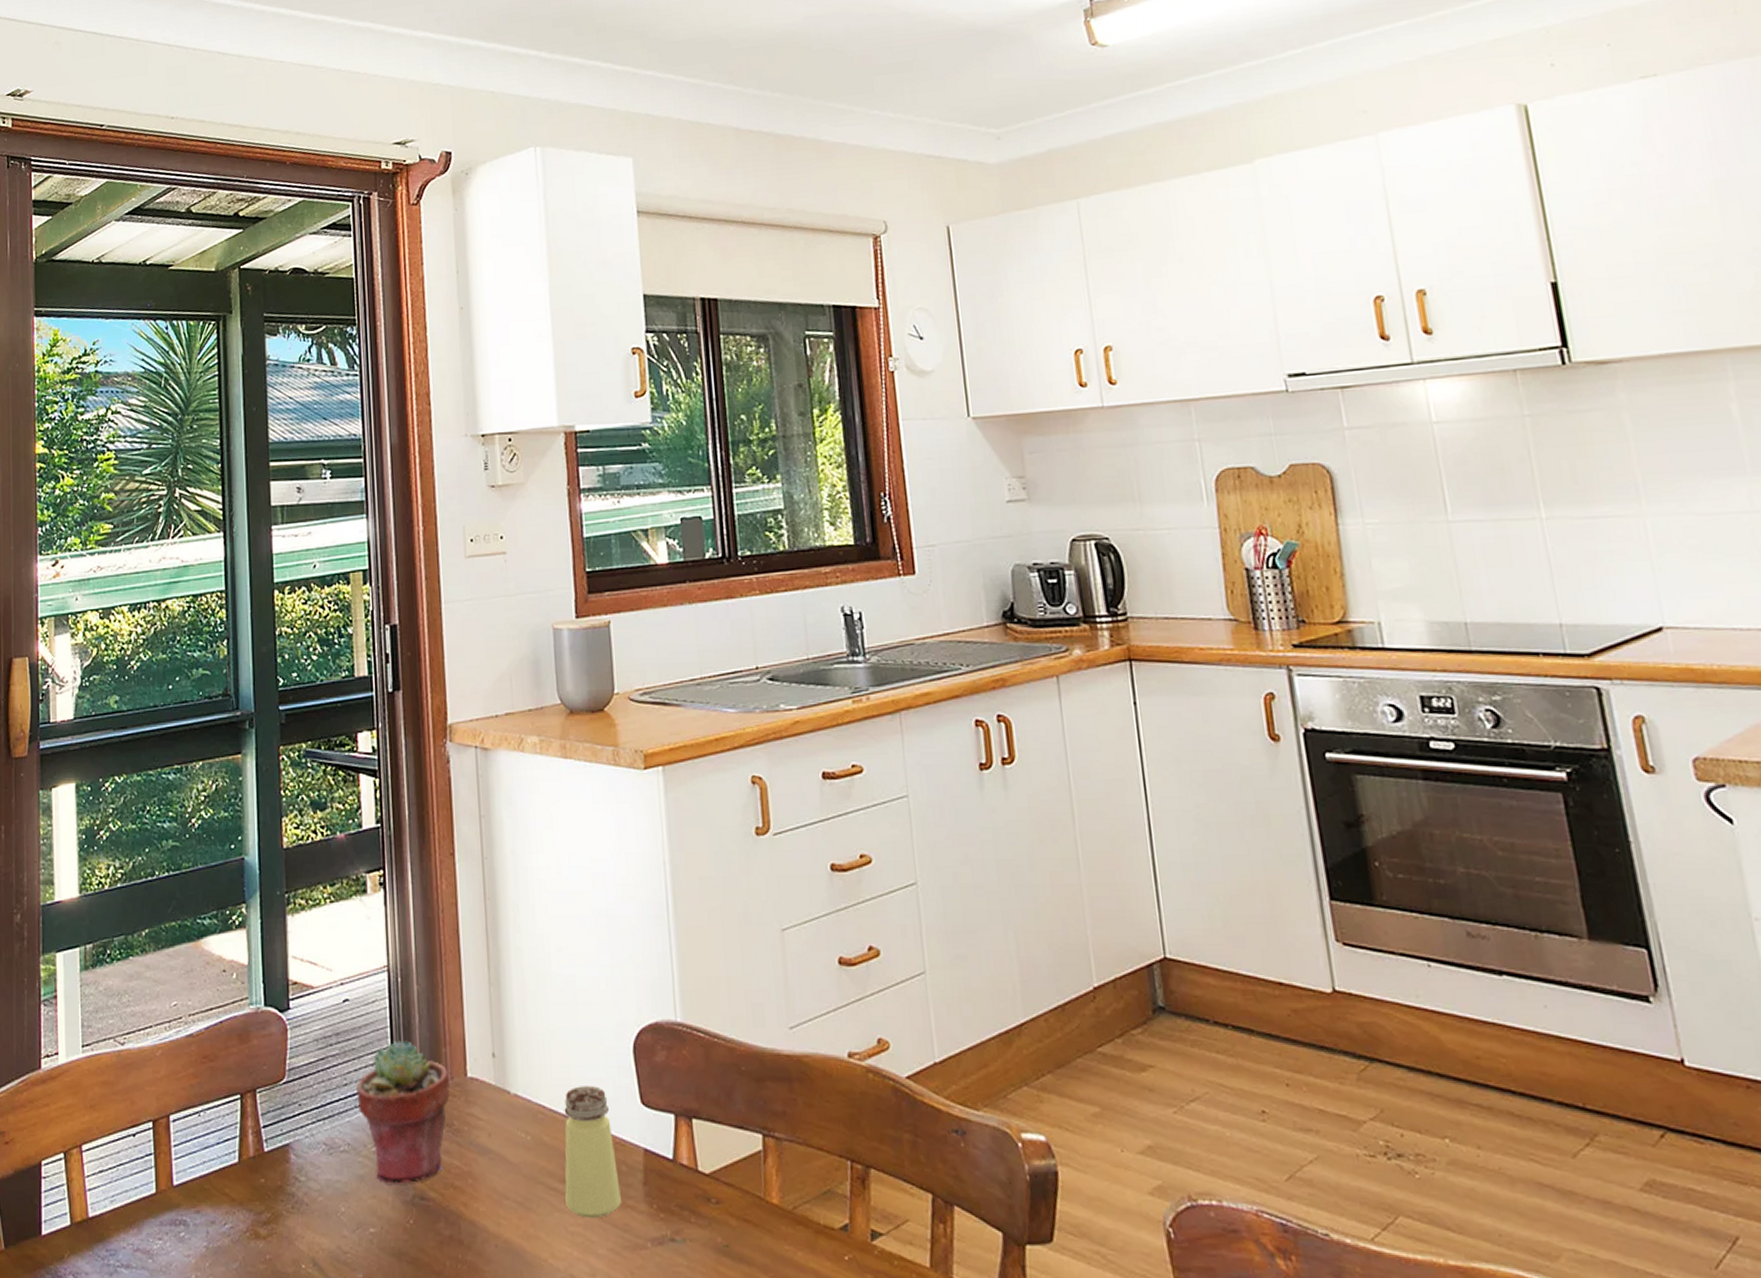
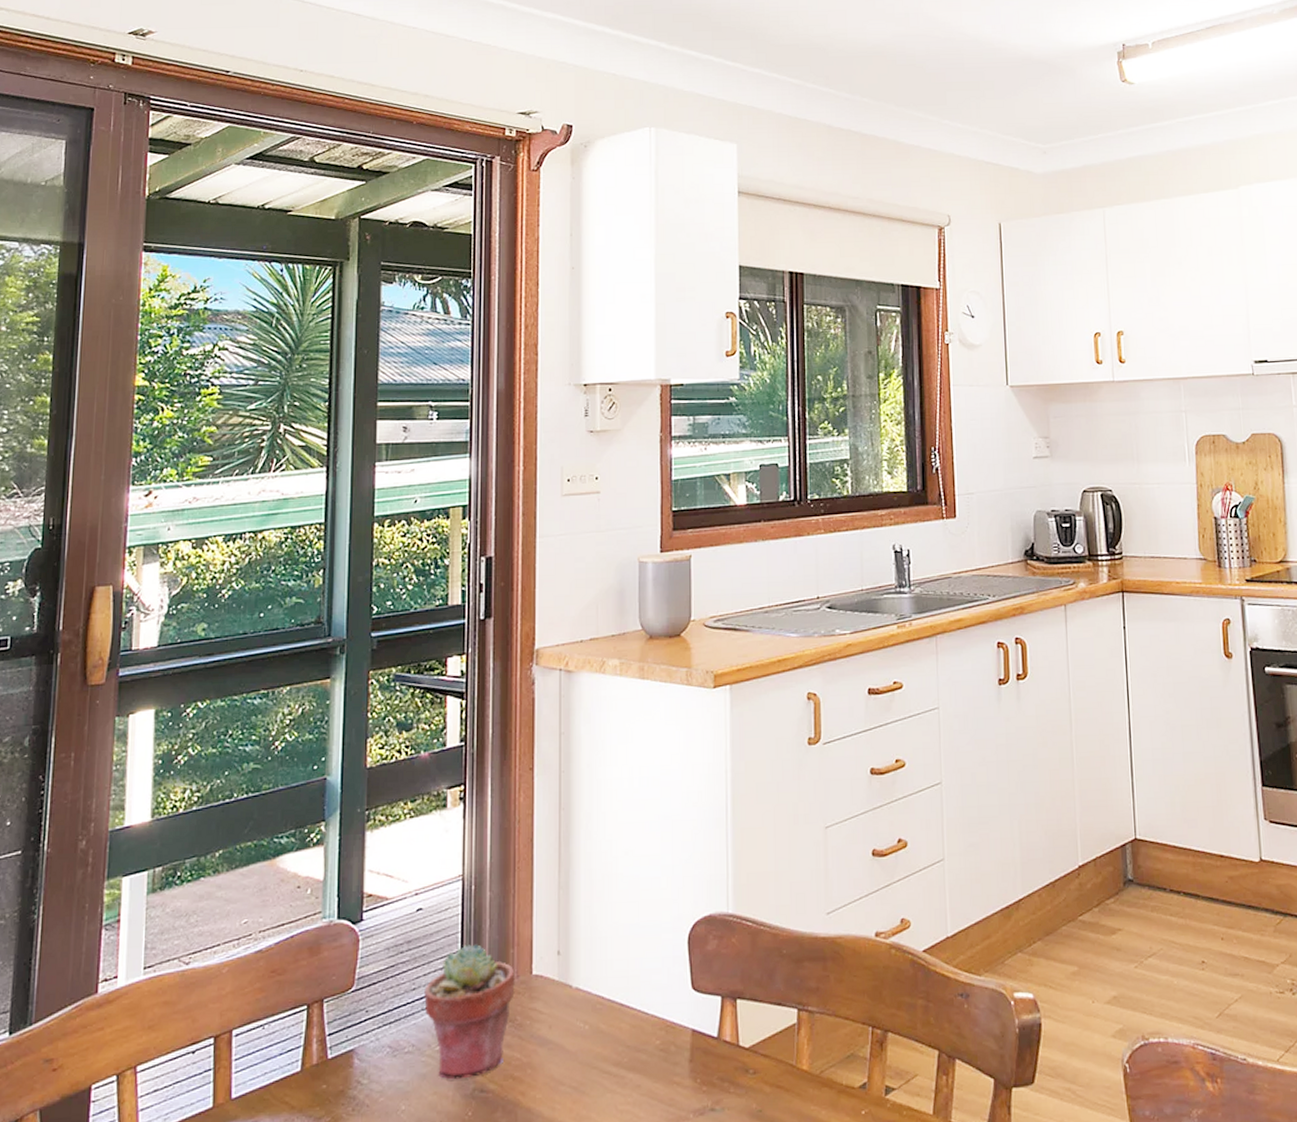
saltshaker: present [564,1086,621,1219] -> none [617,976,668,1097]

